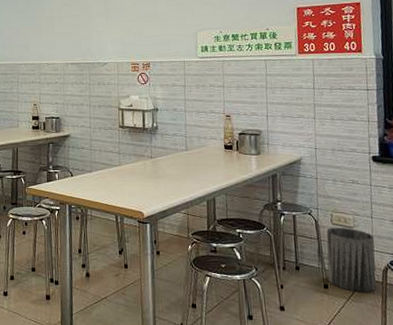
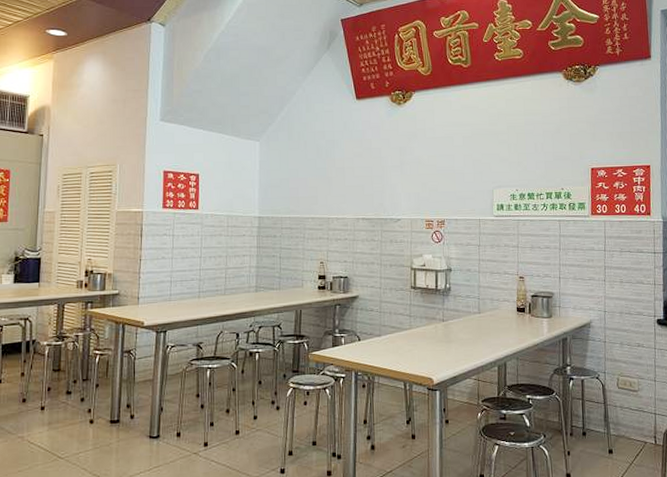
trash can: present [326,227,376,293] -> none [612,391,657,457]

